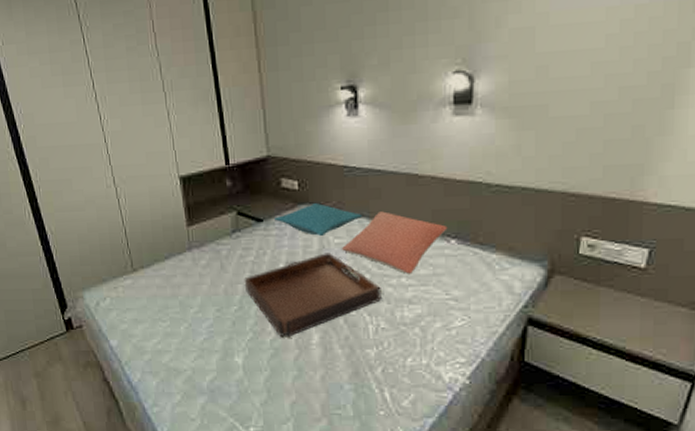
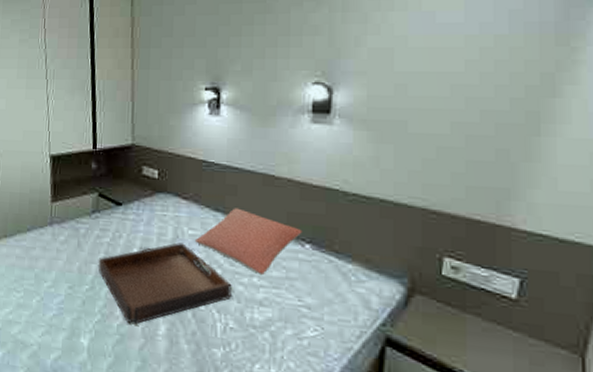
pillow: present [275,203,362,236] -> none [133,193,217,225]

